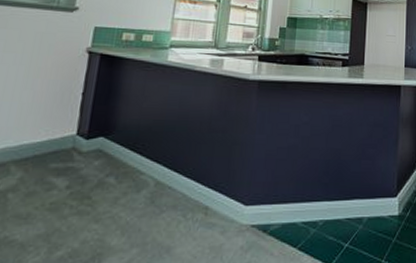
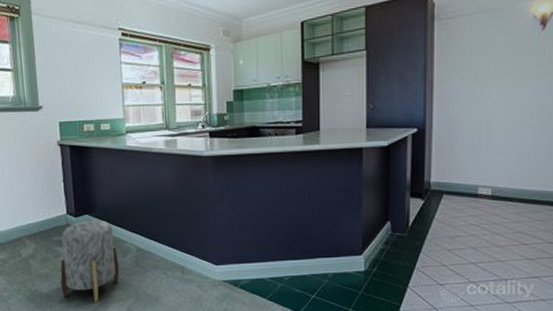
stool: none [43,143,131,254] -> present [60,219,120,302]

